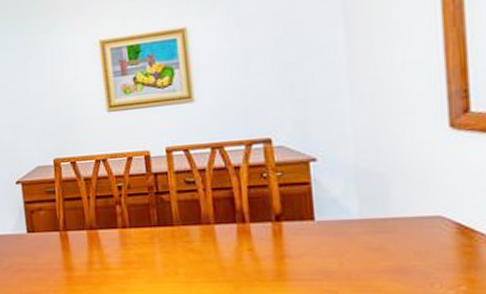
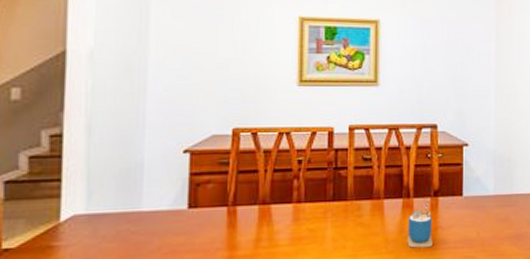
cup: none [245,224,281,278] -> present [407,199,434,248]

